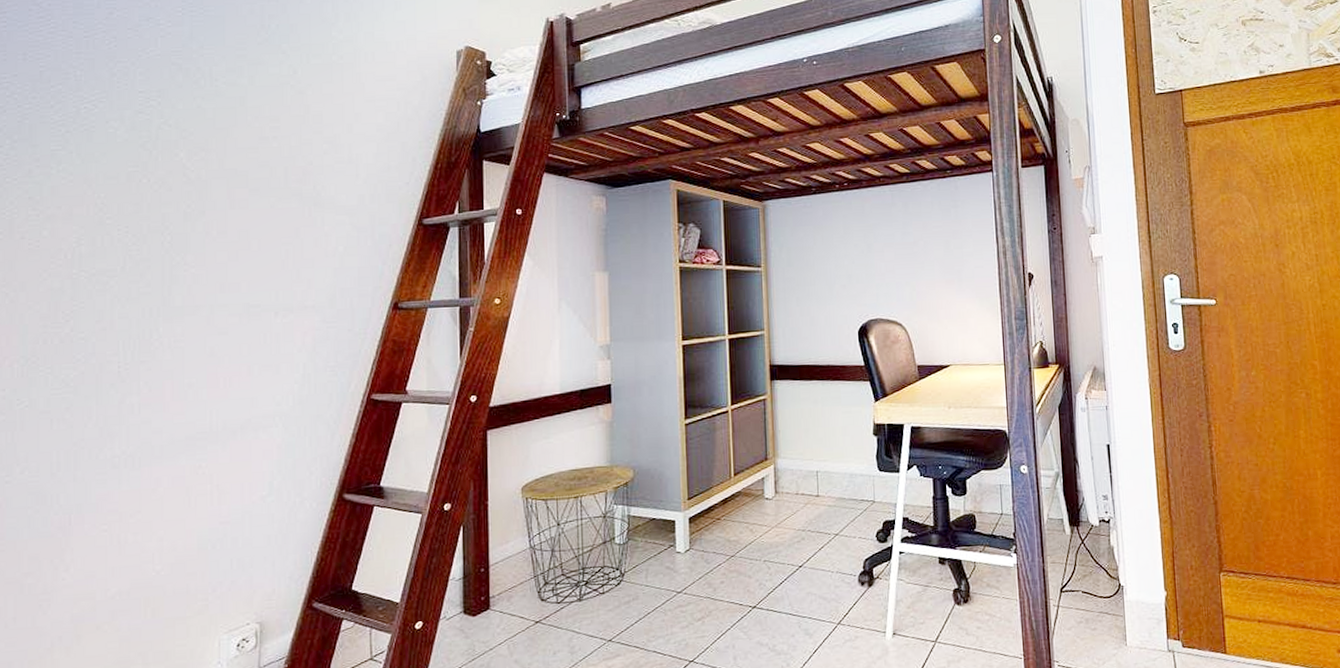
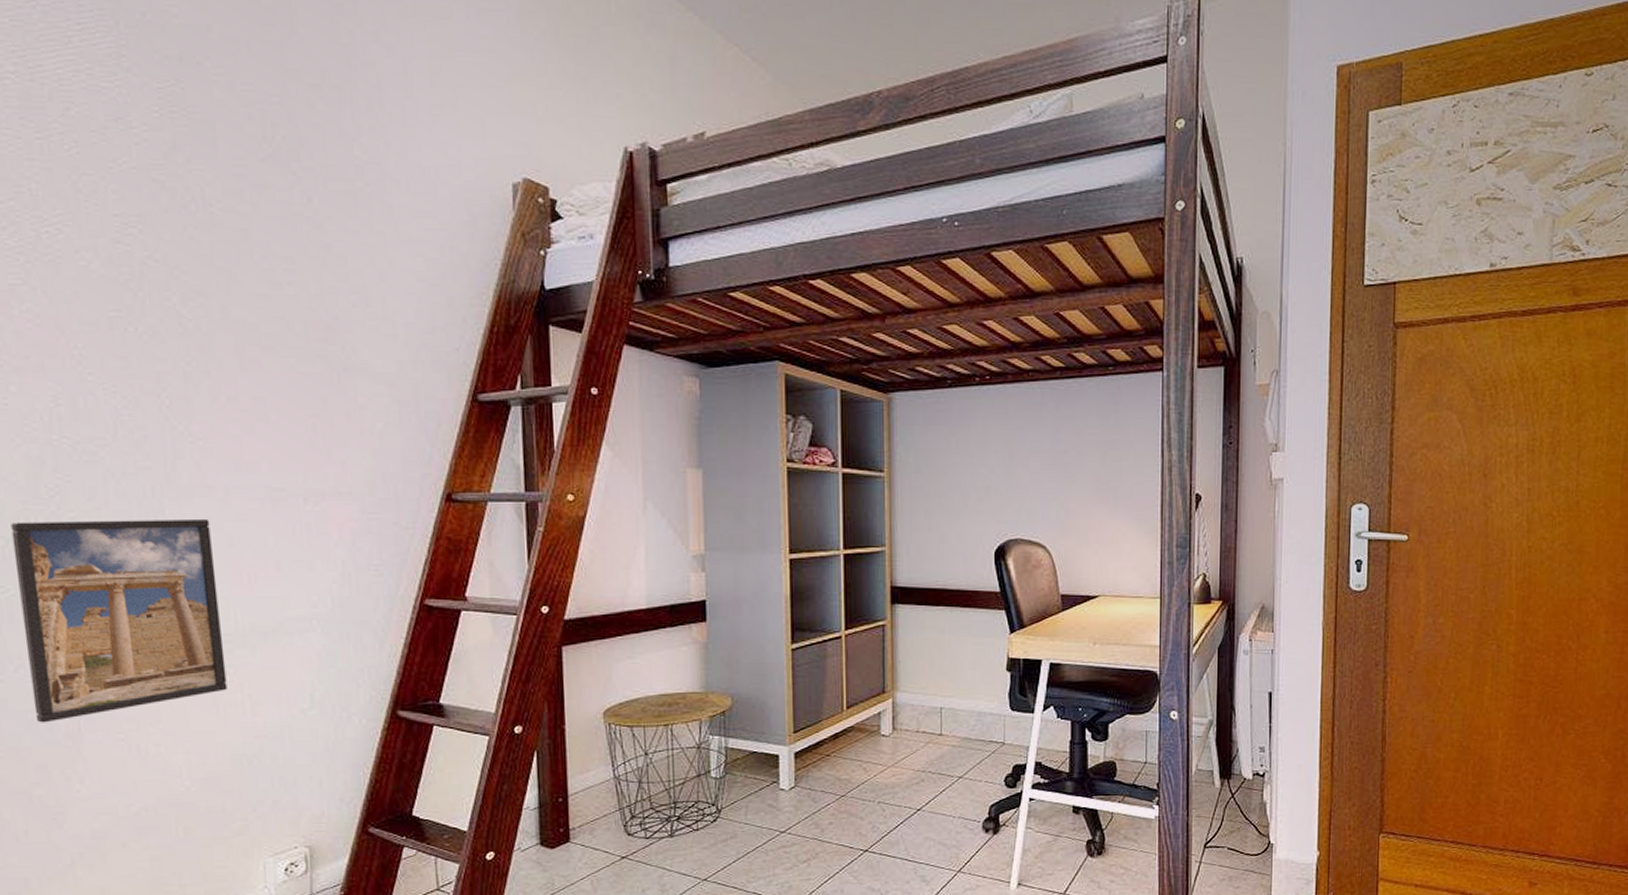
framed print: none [31,334,199,518] -> present [10,520,228,723]

